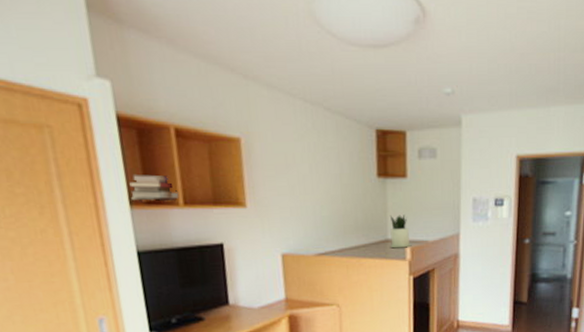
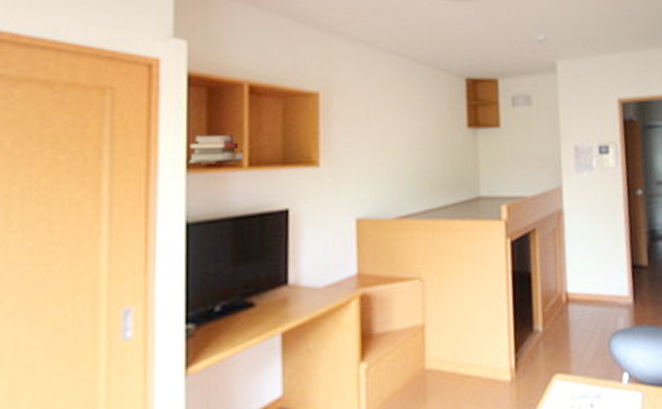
planter: present [389,214,412,249] -> none [481,167,508,207]

